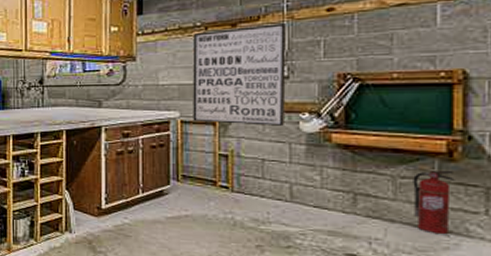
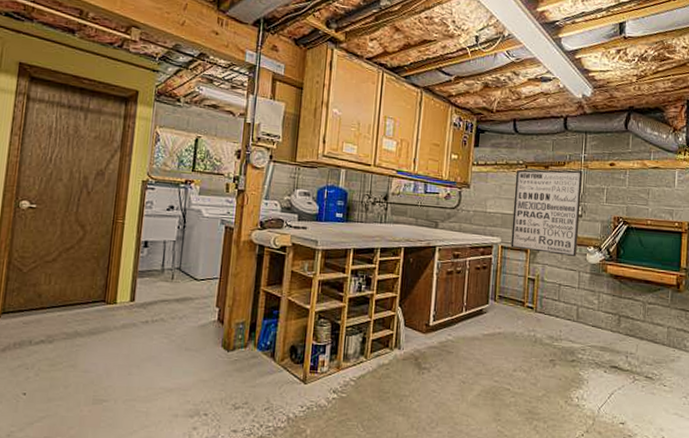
fire extinguisher: present [413,171,455,235] -> none [655,299,680,350]

